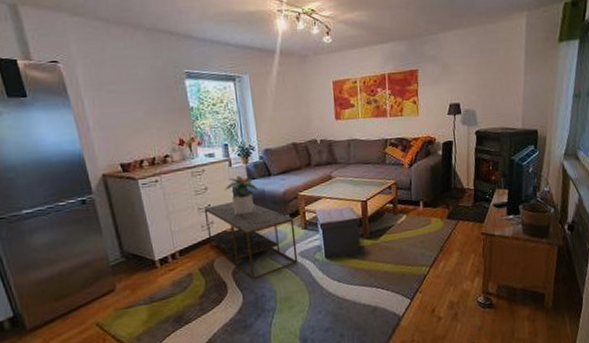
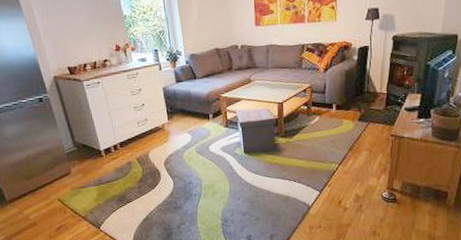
coffee table: present [203,202,298,281] -> none [139,102,220,170]
potted plant: present [226,175,258,215] -> none [157,78,185,114]

